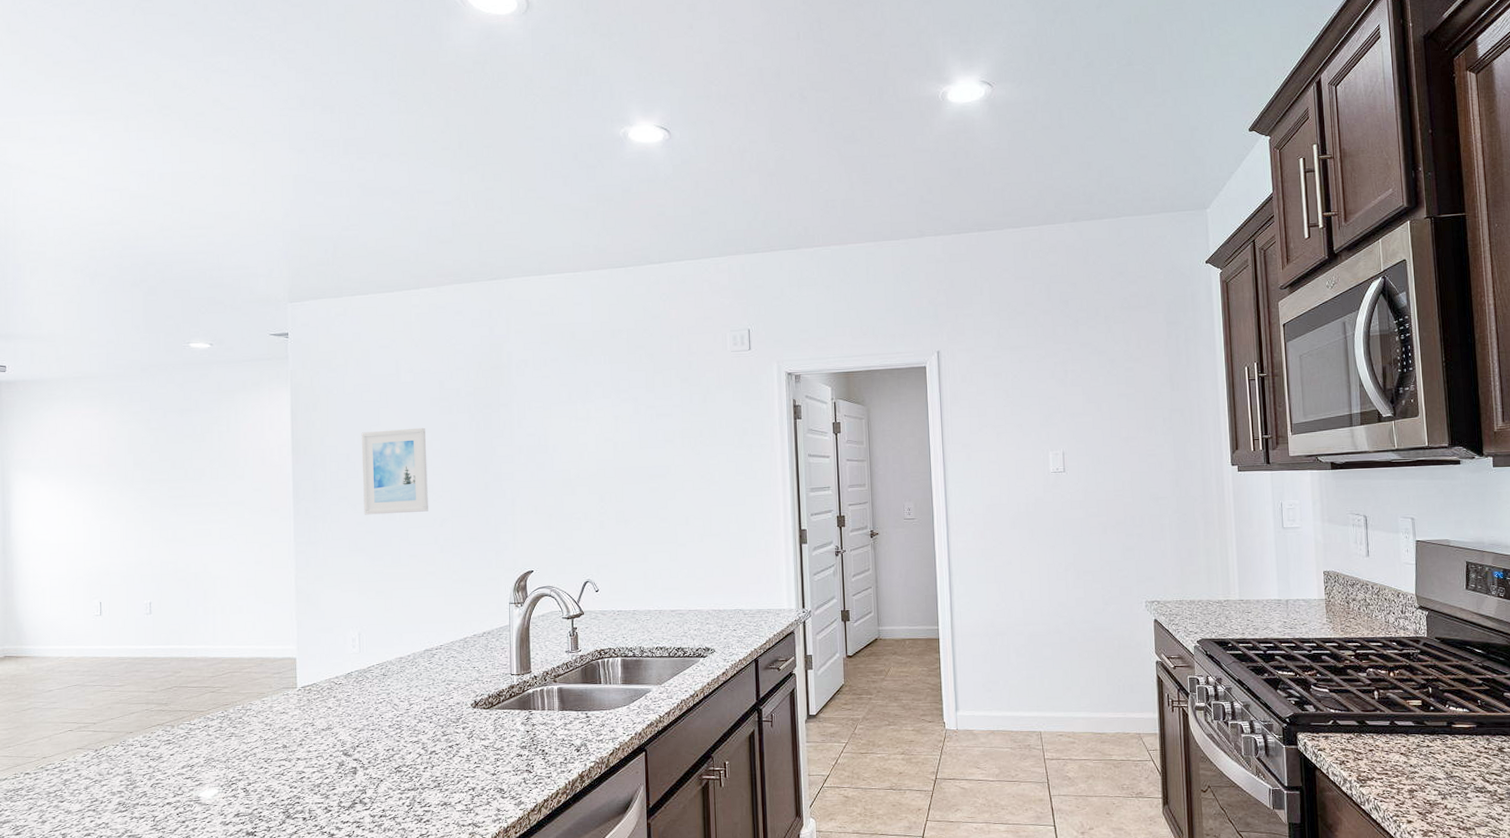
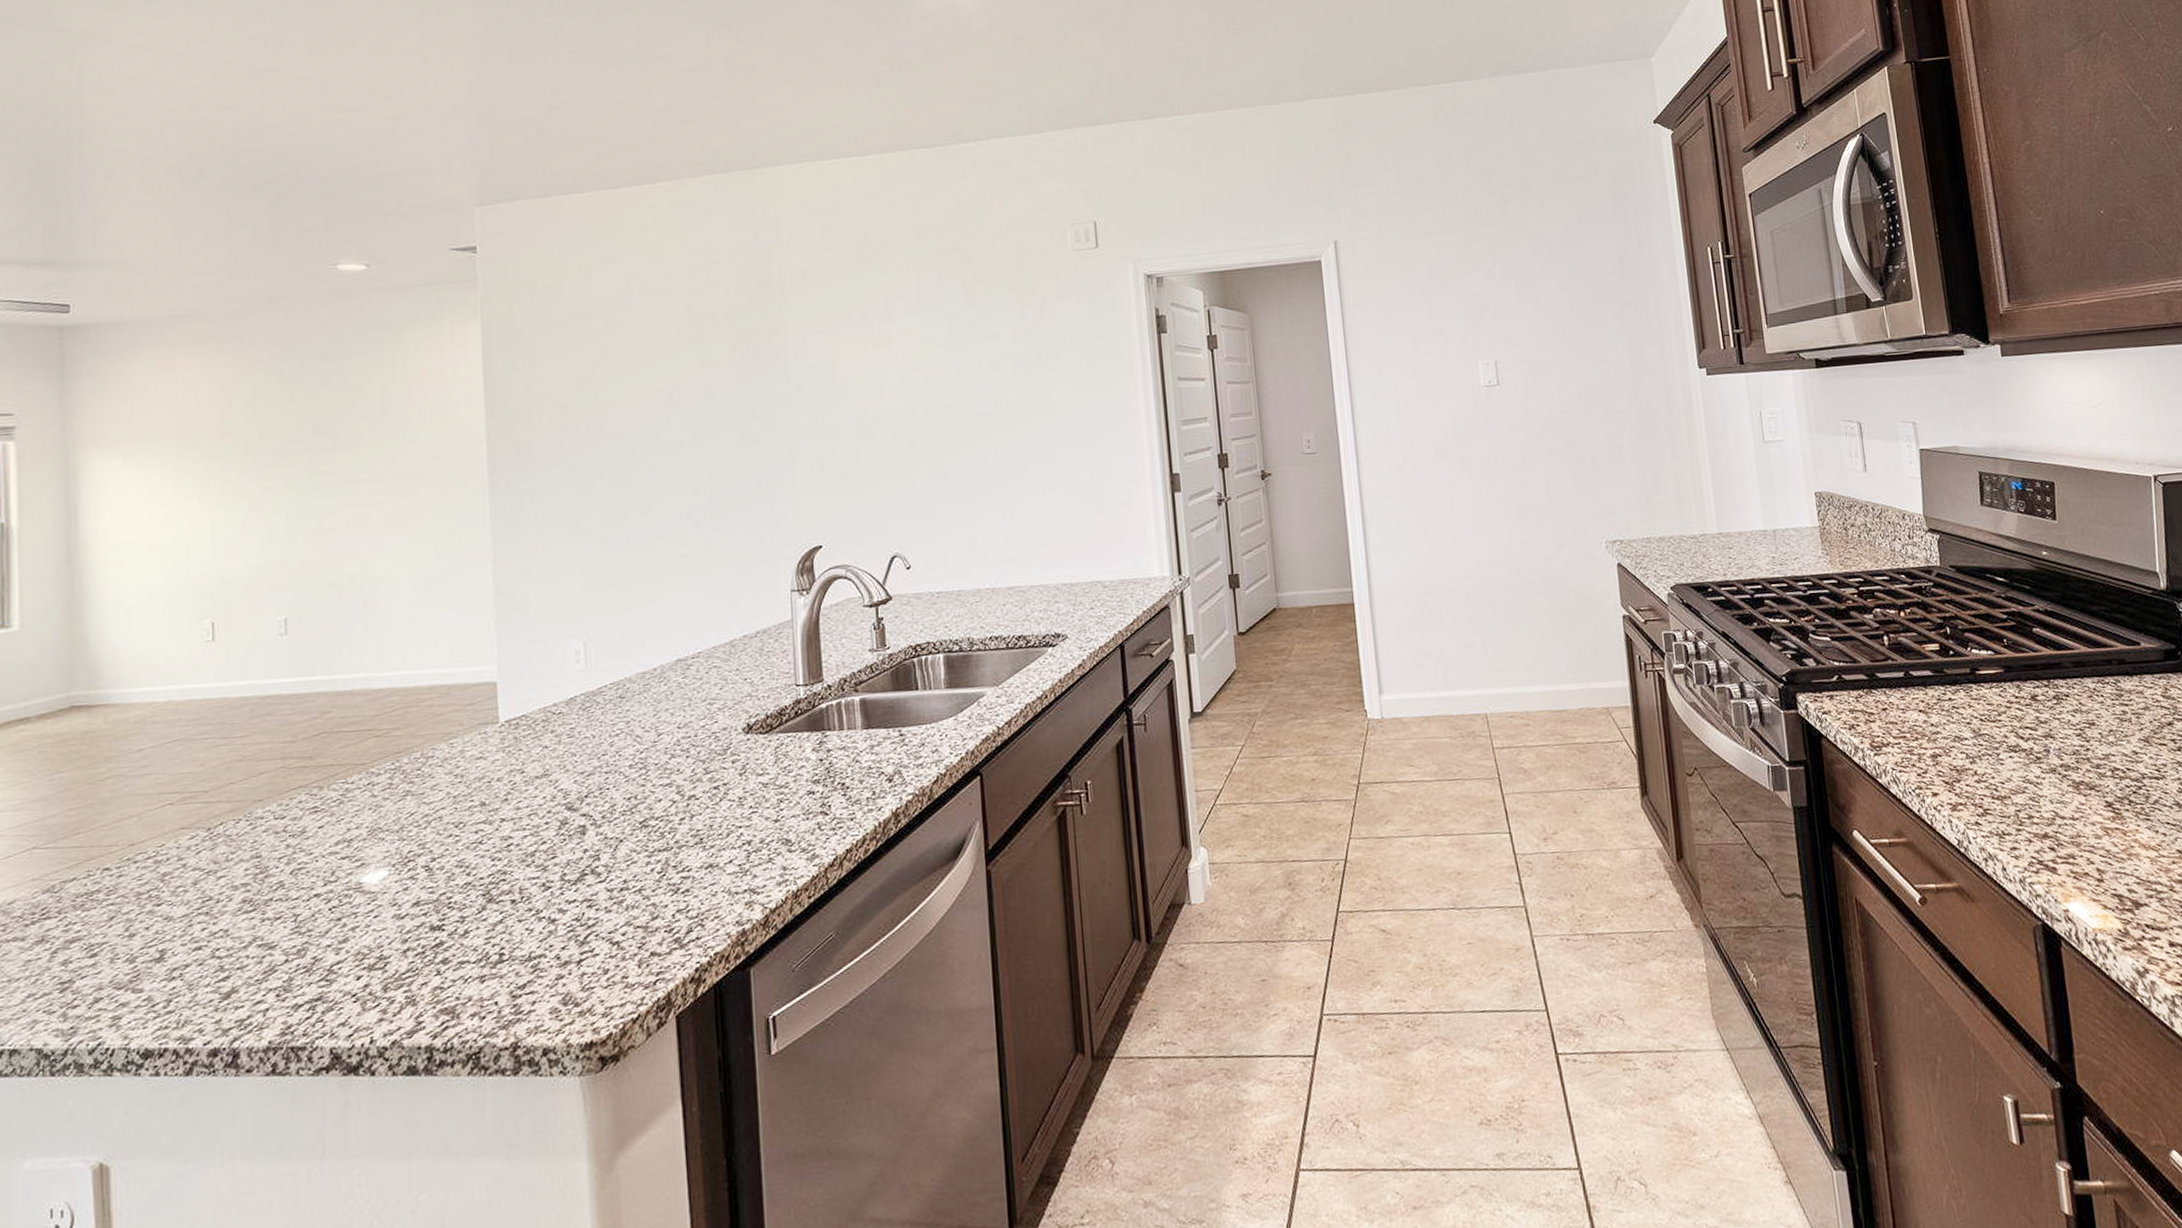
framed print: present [361,427,428,515] -> none [581,364,677,484]

